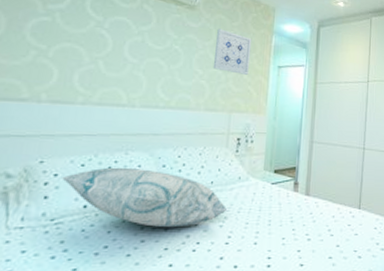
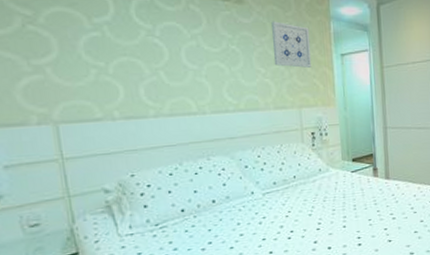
decorative pillow: present [62,167,228,228] -> none [155,171,314,222]

